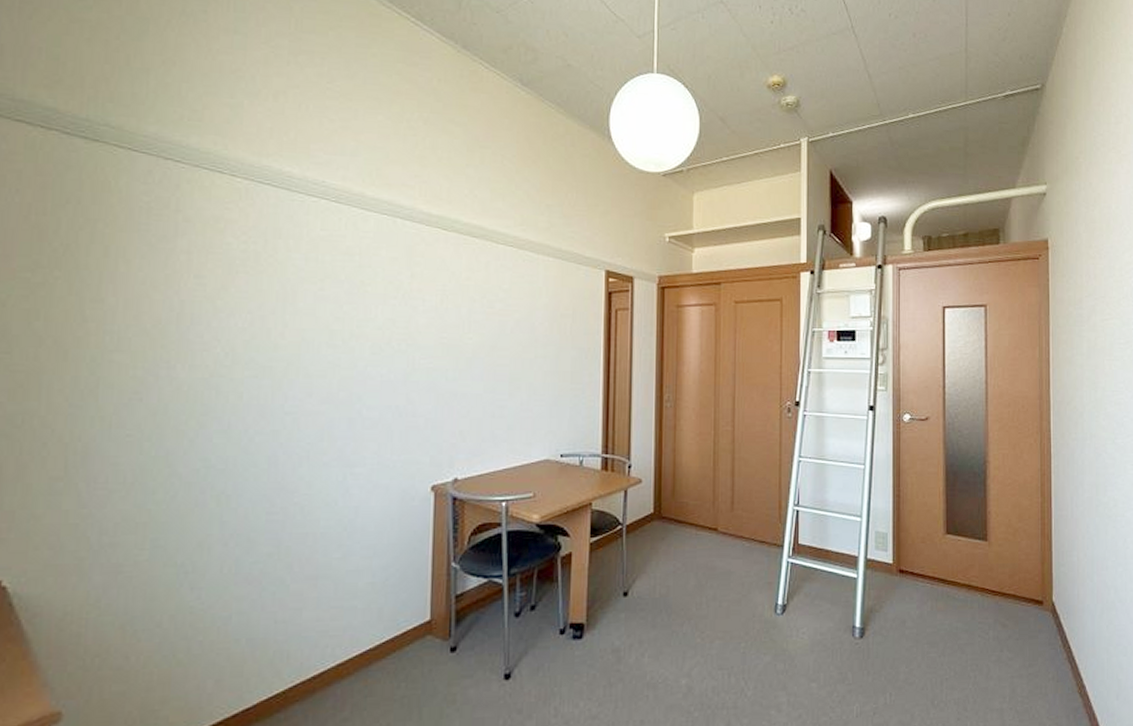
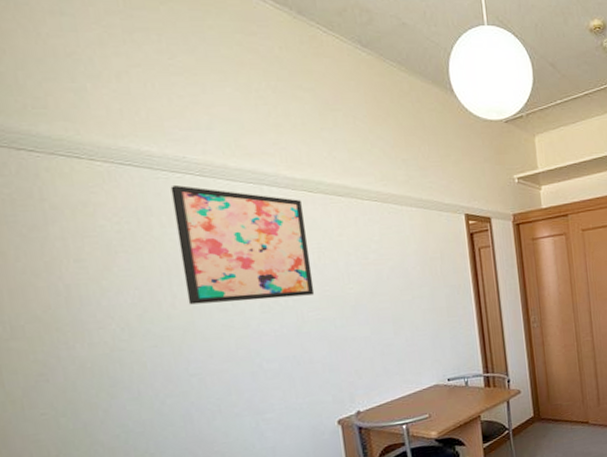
wall art: none [298,208,434,341] -> present [170,184,315,305]

